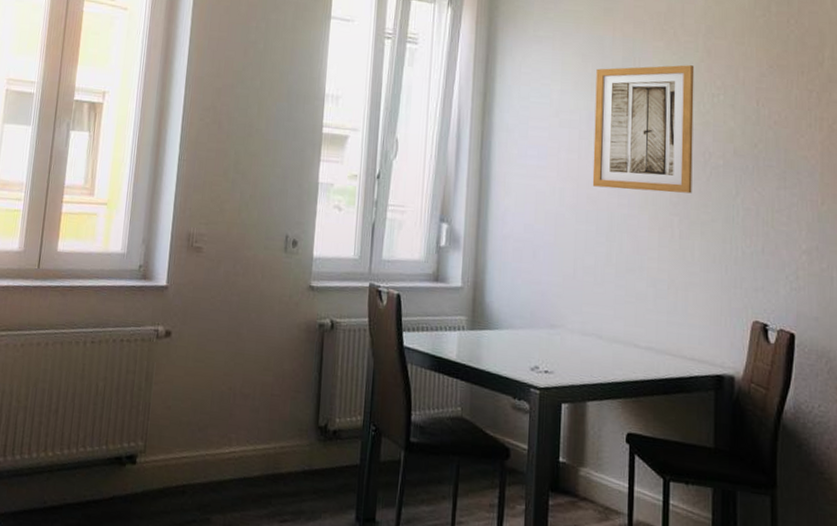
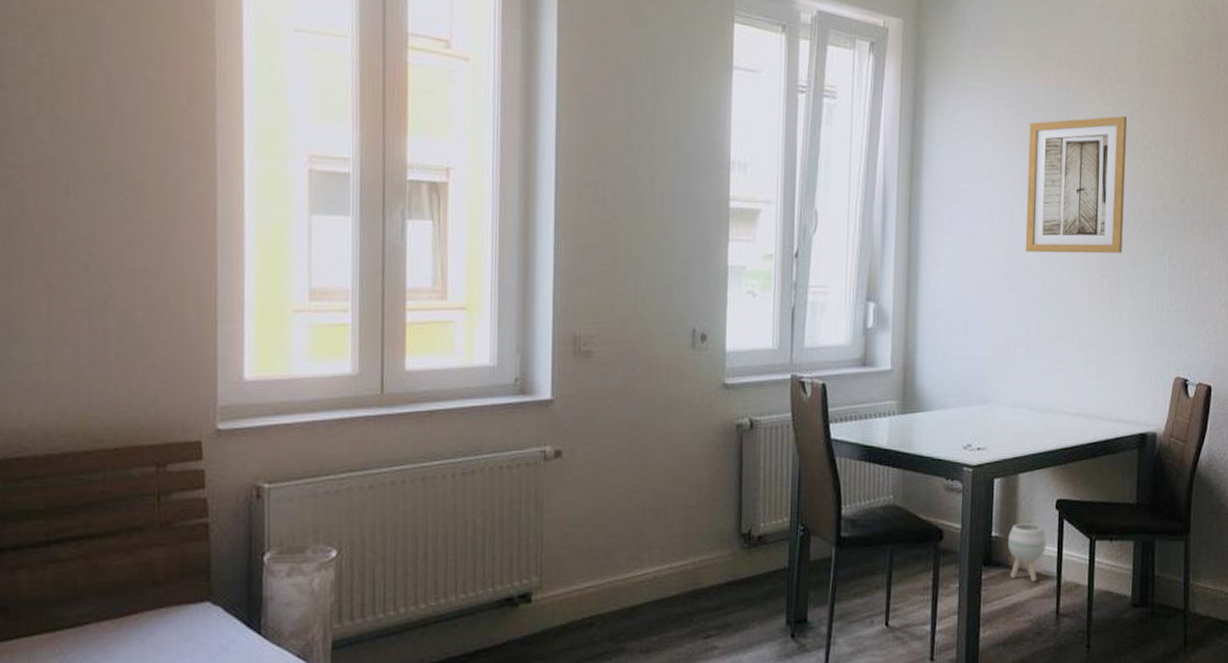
planter: none [576,452,617,516] -> present [1008,523,1047,582]

